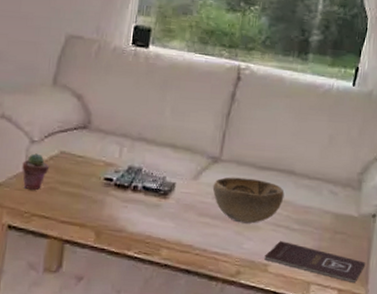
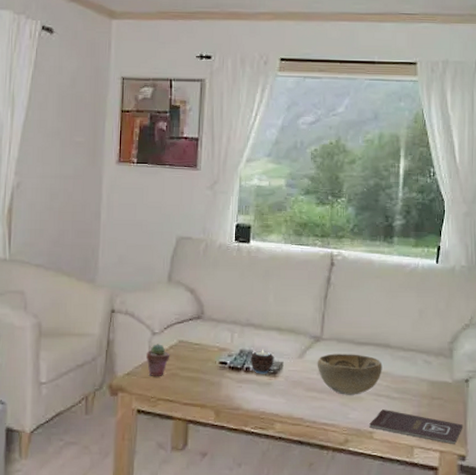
candle: none [139,168,167,195] -> present [250,350,275,374]

